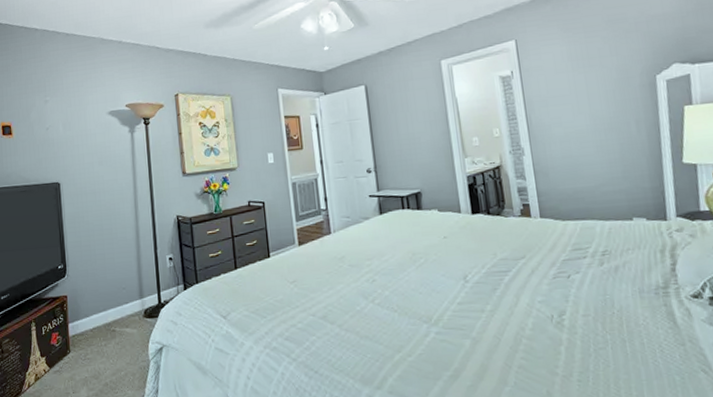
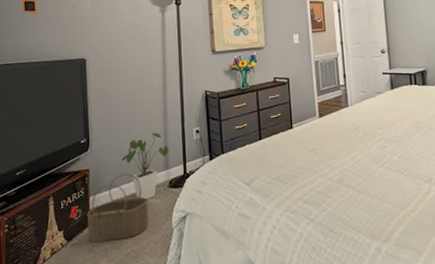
wicker basket: none [66,301,125,371] -> present [86,173,149,243]
house plant: none [97,259,143,329] -> present [122,132,169,200]

